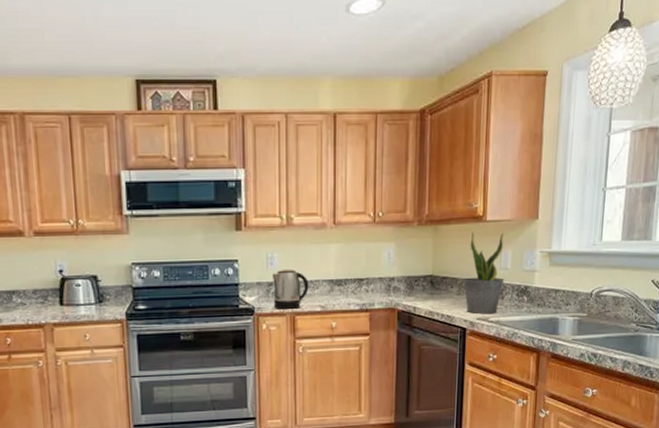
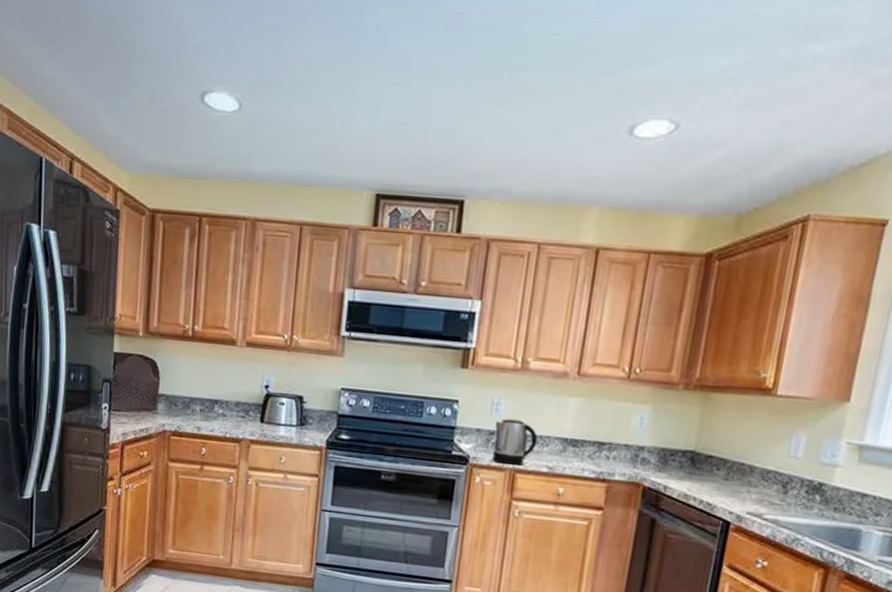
potted plant: present [463,231,505,315] -> none [734,405,798,511]

